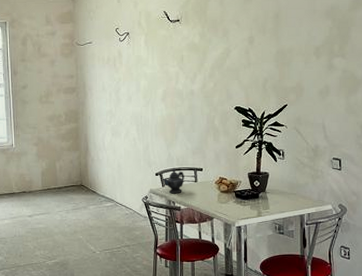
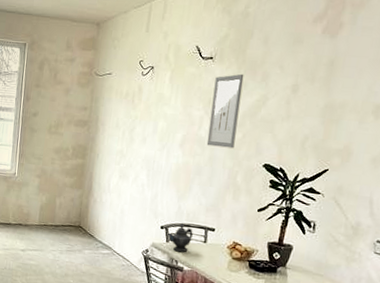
wall art: none [184,32,208,97] -> present [206,73,244,149]

